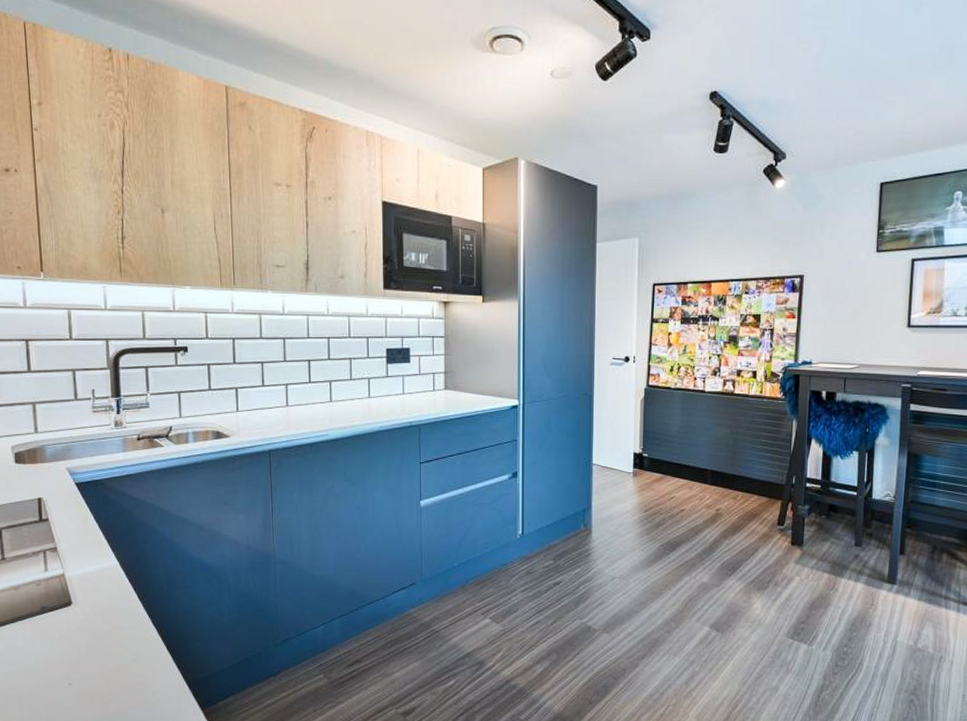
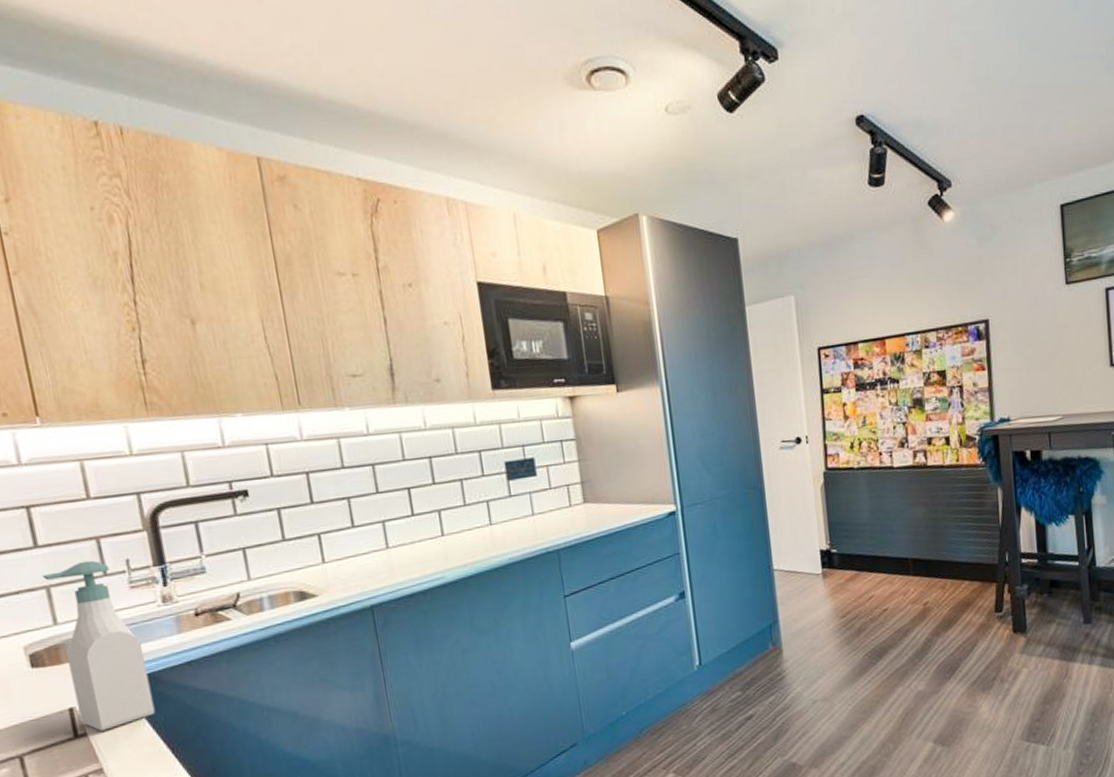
soap bottle: none [31,387,100,519] -> present [42,560,156,731]

